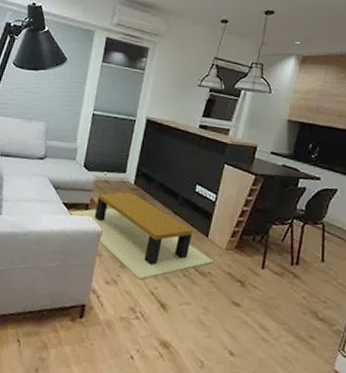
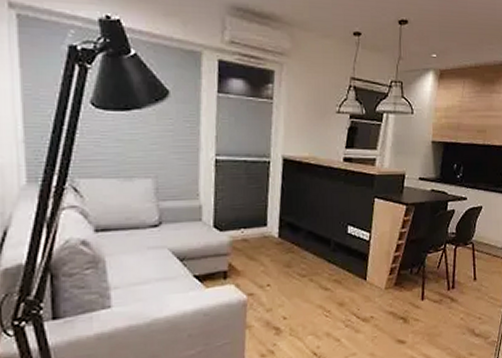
coffee table: present [69,192,213,280] -> none [204,248,374,343]

